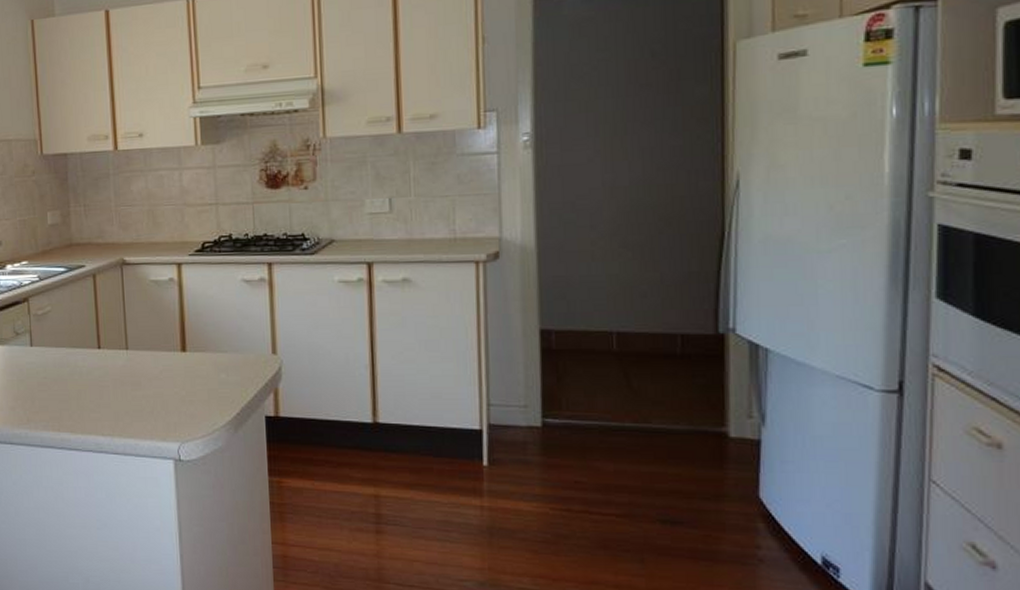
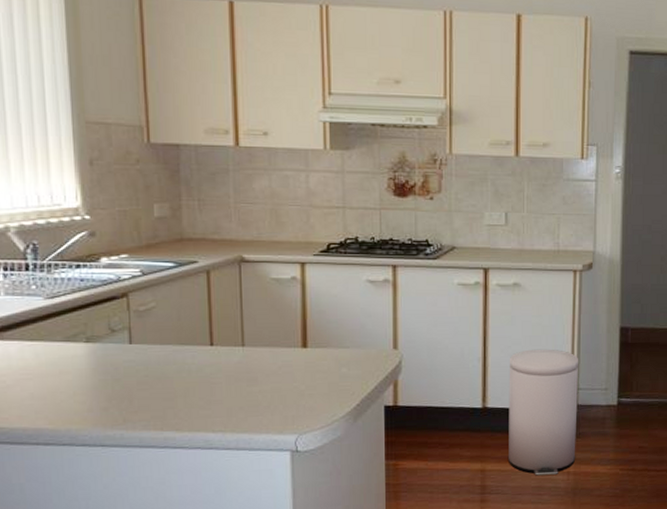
pedal bin: none [401,355,491,509] -> present [507,349,579,477]

